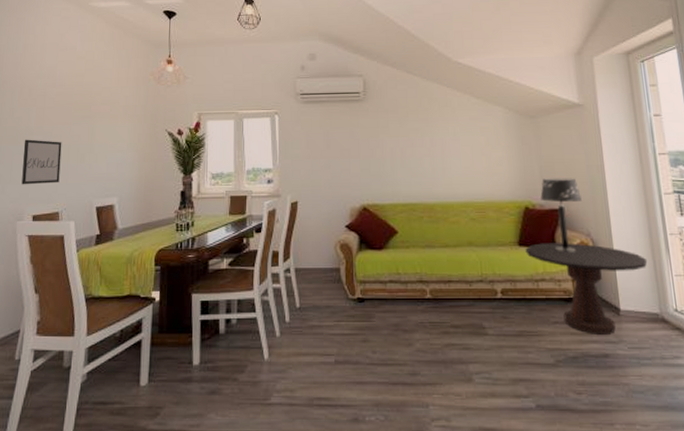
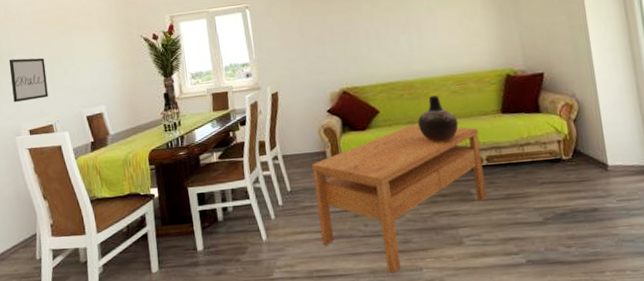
coffee table: none [324,248,499,408] -> present [311,124,487,274]
vase: none [435,221,475,269] -> present [418,95,458,142]
side table: present [525,243,648,334] -> none [508,105,636,191]
table lamp: present [540,178,582,252] -> none [521,40,565,115]

